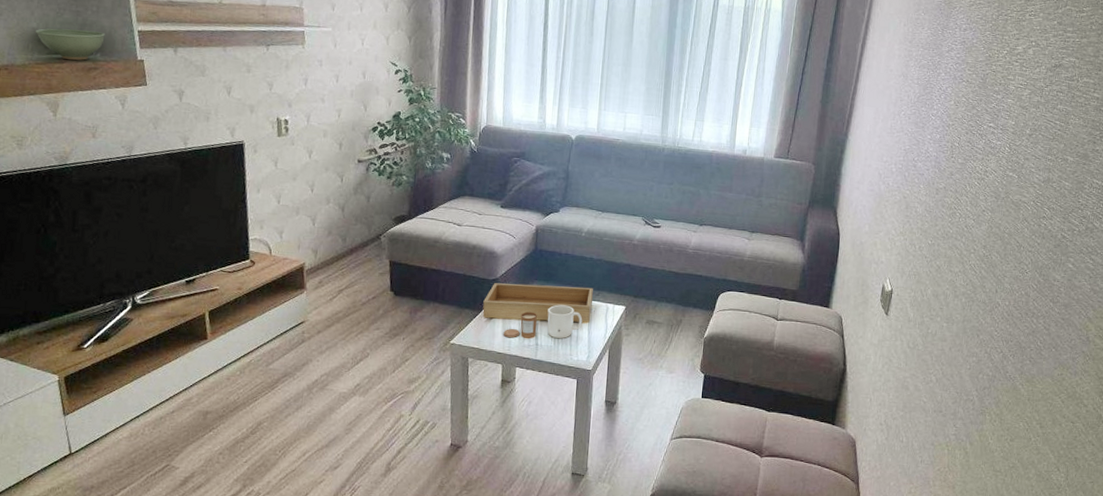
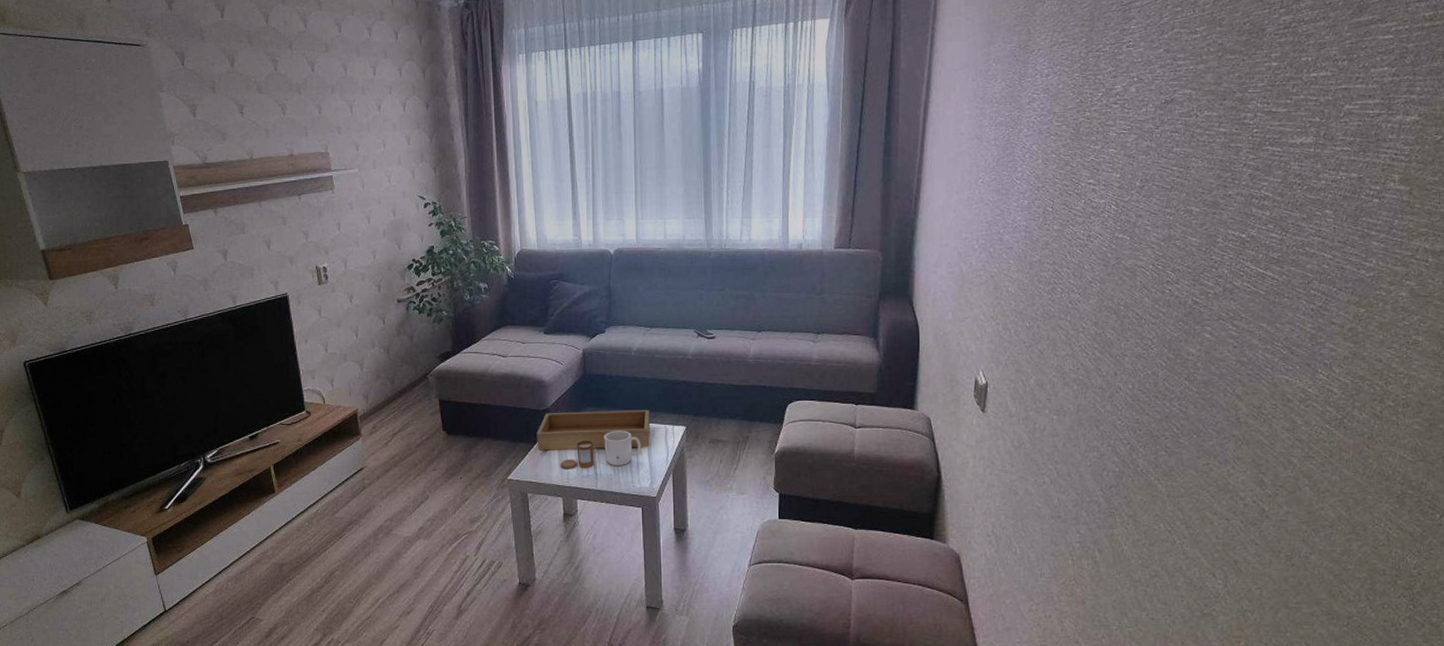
bowl: present [35,28,105,61] -> none [90,201,151,234]

